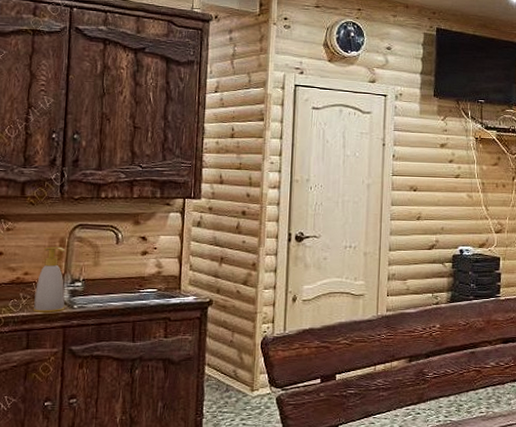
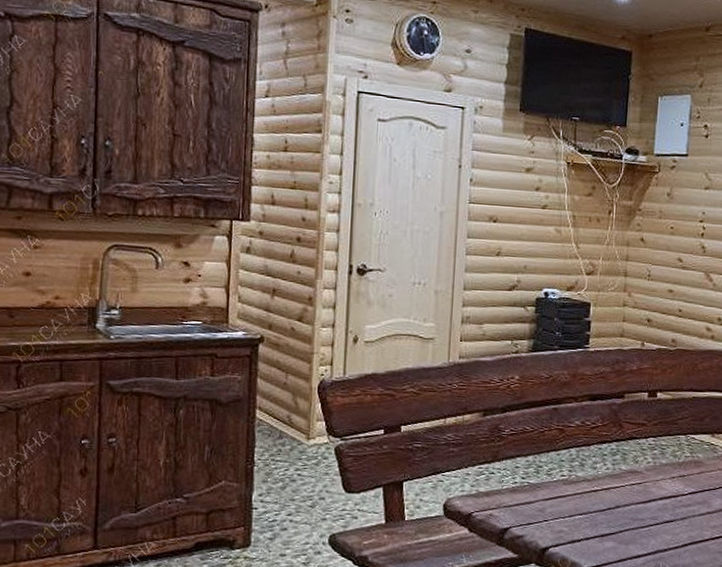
soap bottle: present [32,246,65,314] -> none [65,268,101,344]

